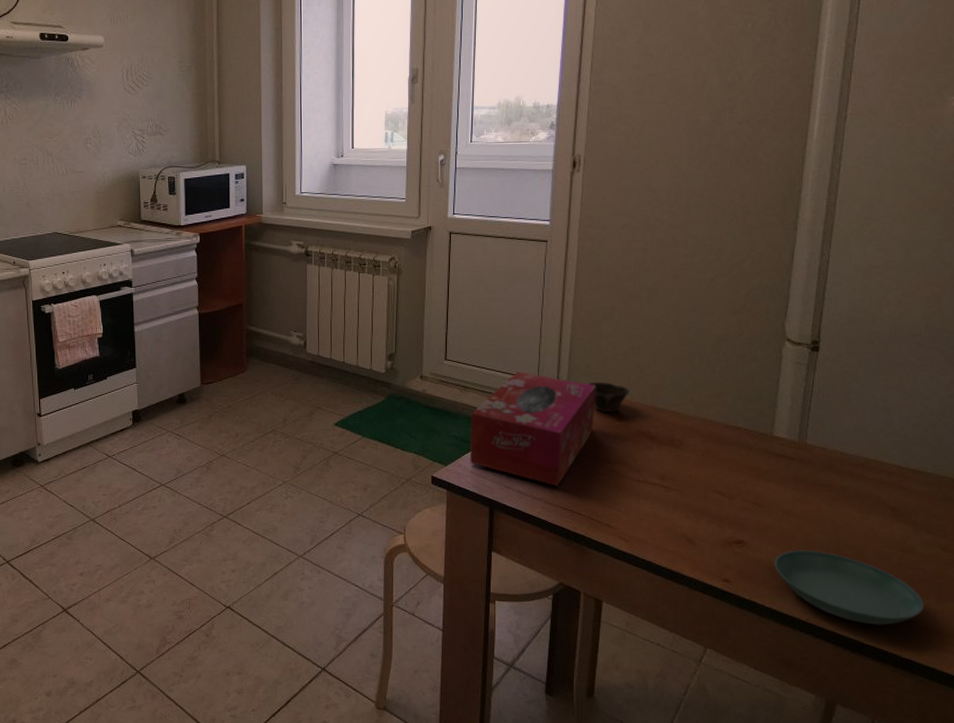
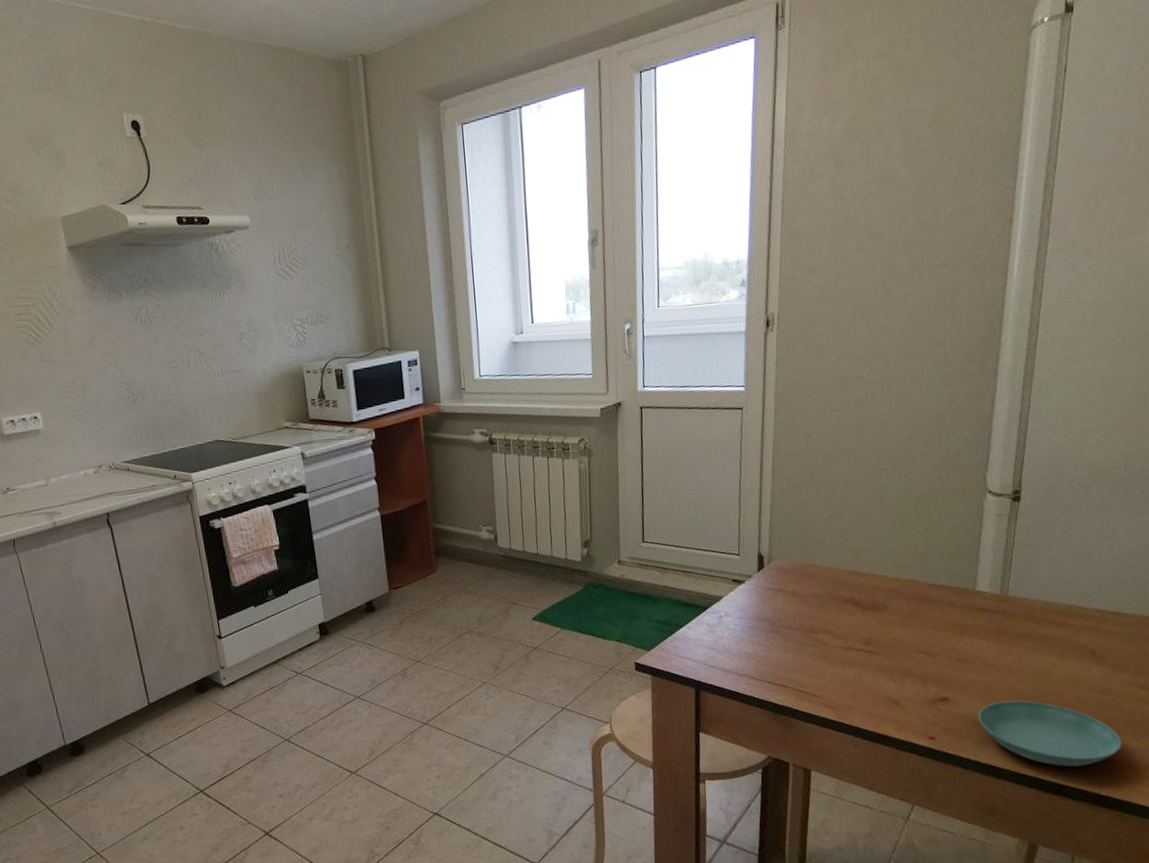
tissue box: present [469,372,595,486] -> none [672,548,798,661]
cup: present [587,381,629,413] -> none [789,551,832,583]

